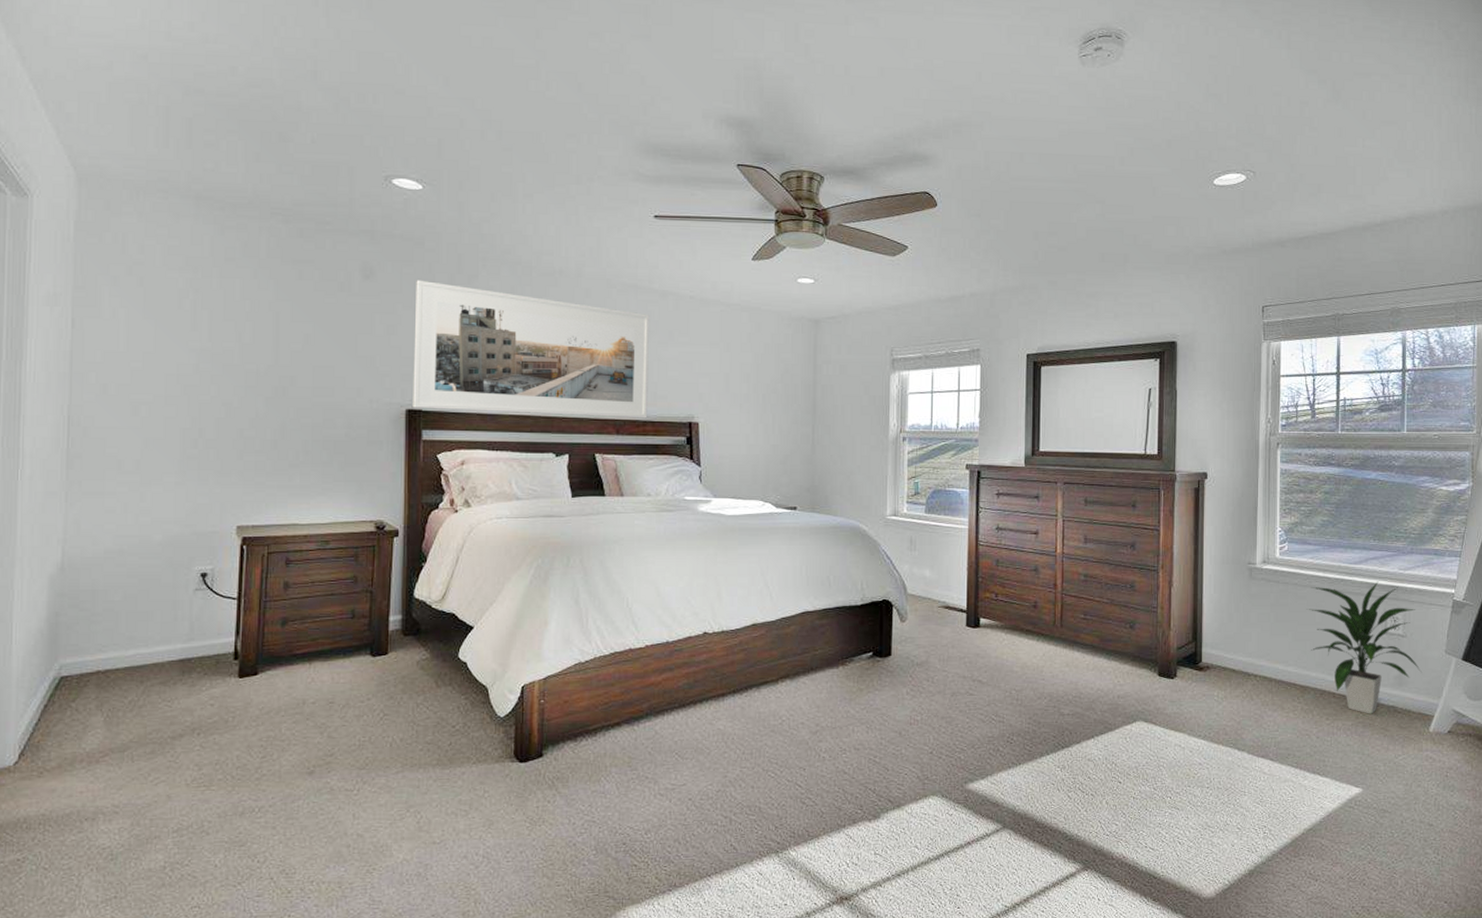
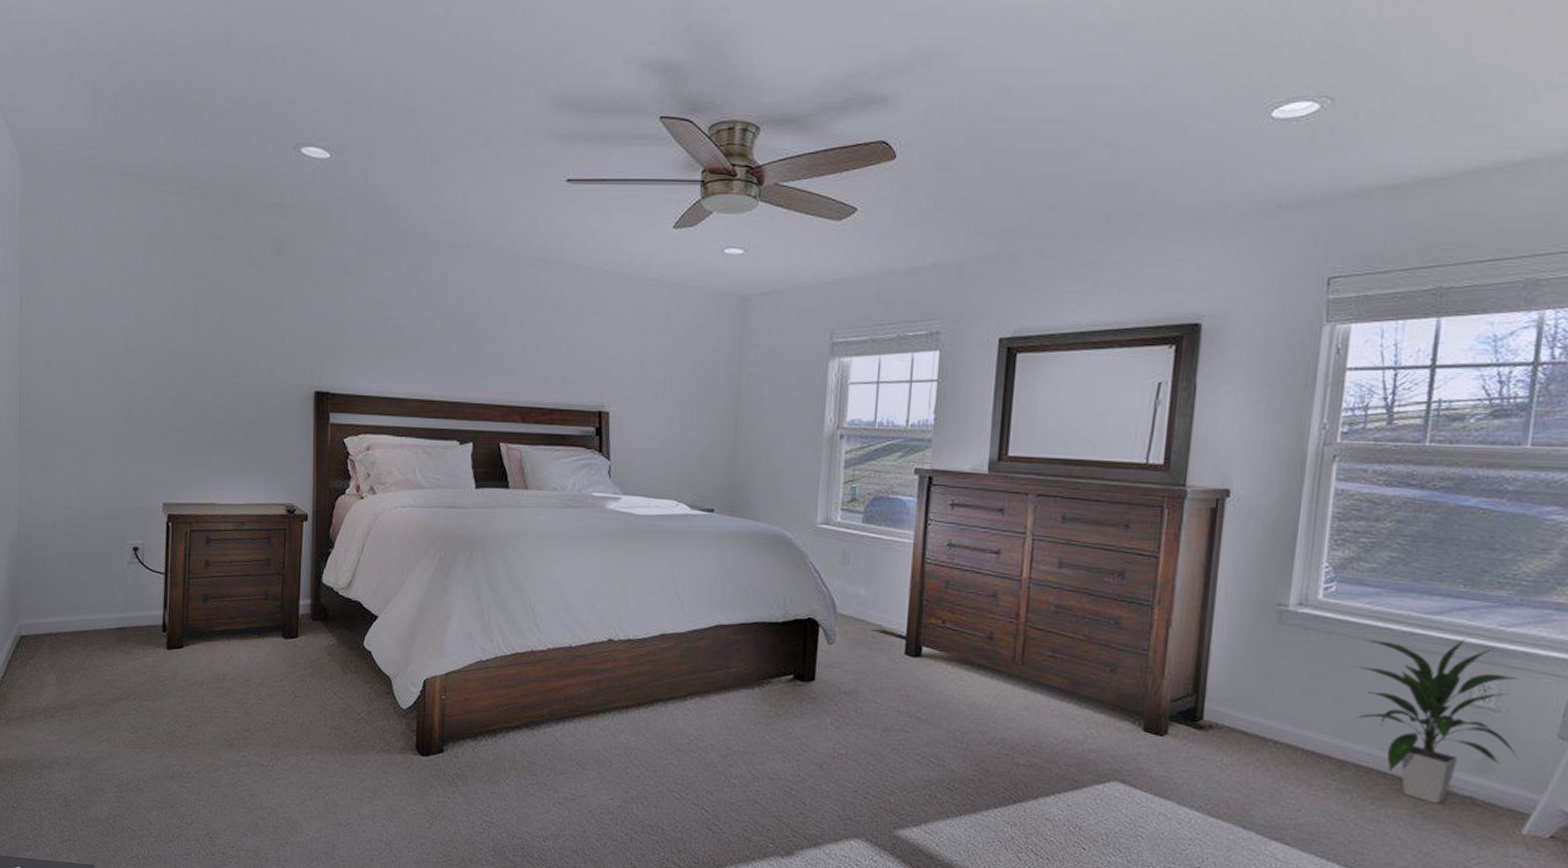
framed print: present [413,280,650,419] -> none [321,255,560,406]

